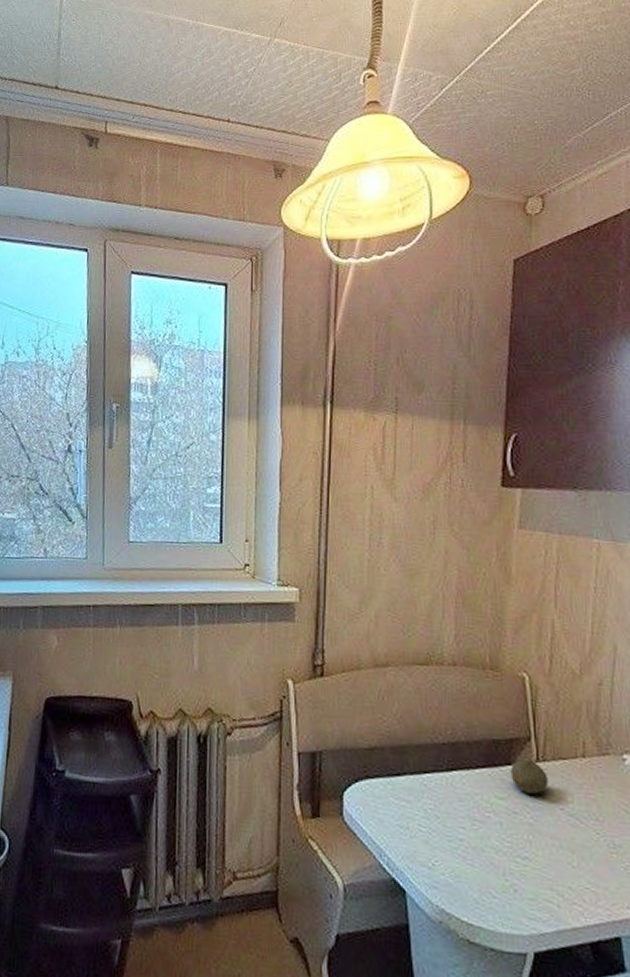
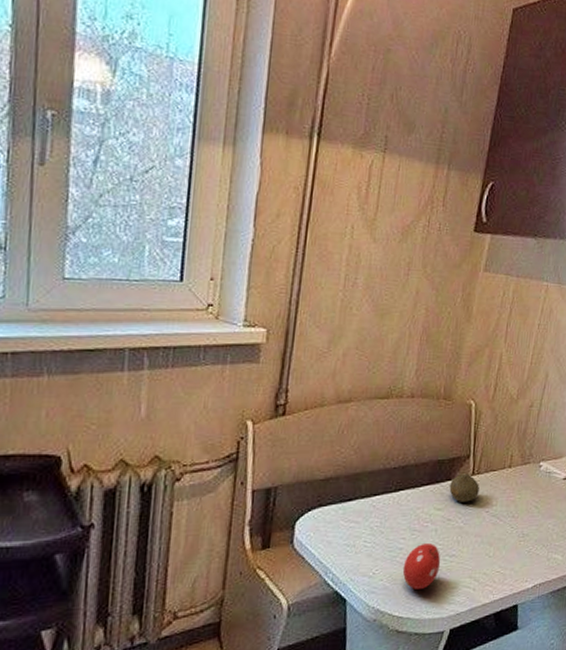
fruit: none [466,837,512,894] -> present [402,542,441,589]

